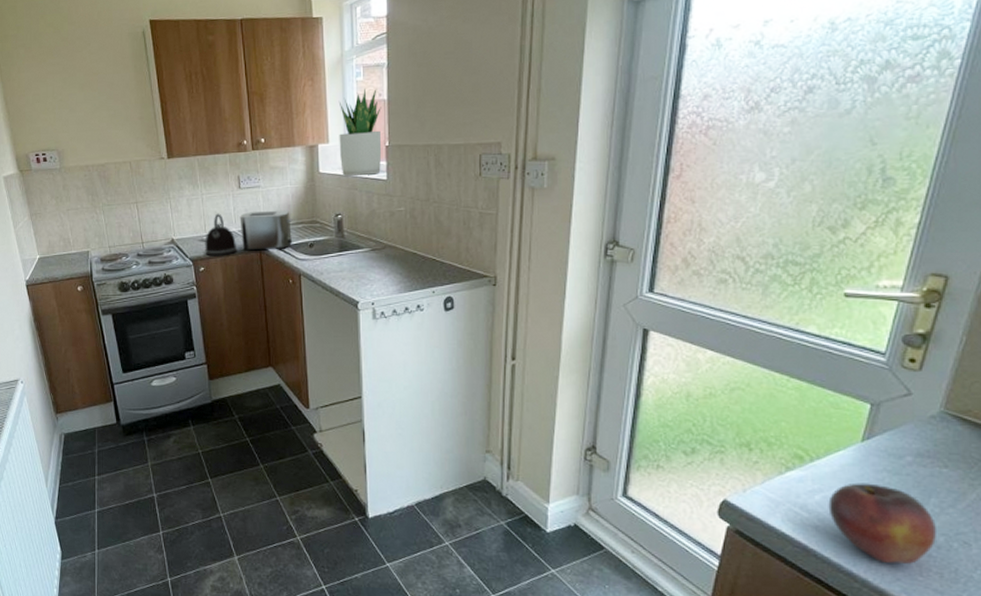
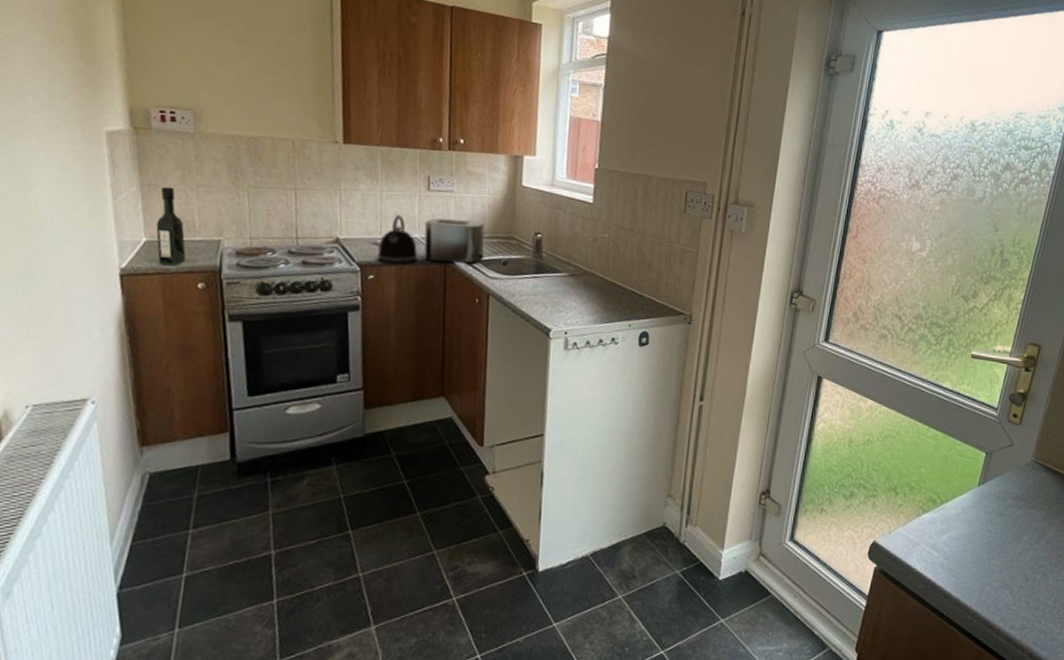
bottle: none [44,213,67,275] -> present [156,186,186,266]
planter: present [338,88,382,177] -> none [546,106,594,197]
fruit: present [828,483,936,564] -> none [952,523,1026,595]

